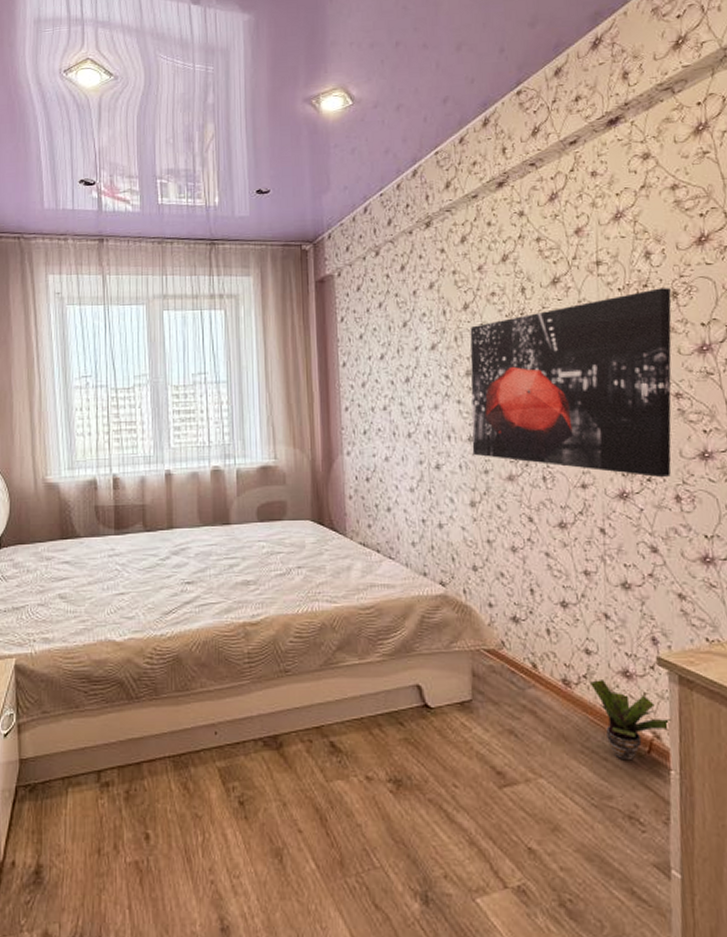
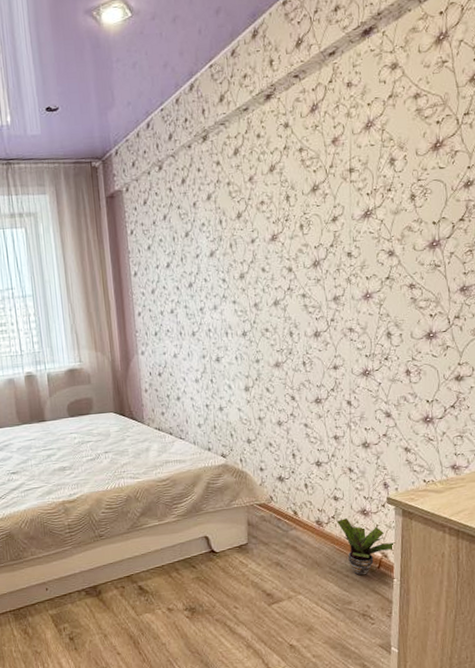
wall art: present [470,288,672,478] -> none [242,191,410,357]

